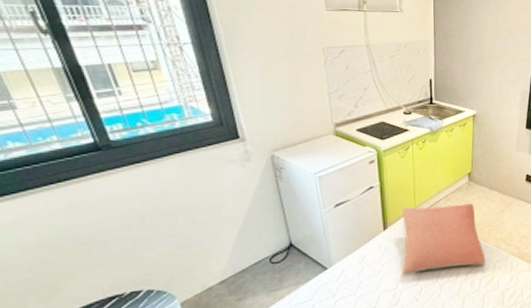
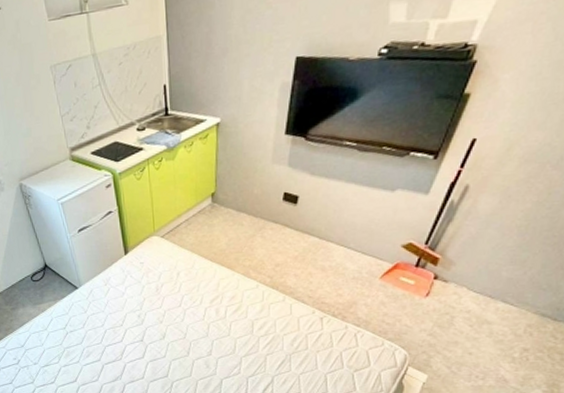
pillow: present [402,203,486,275] -> none [142,227,233,298]

